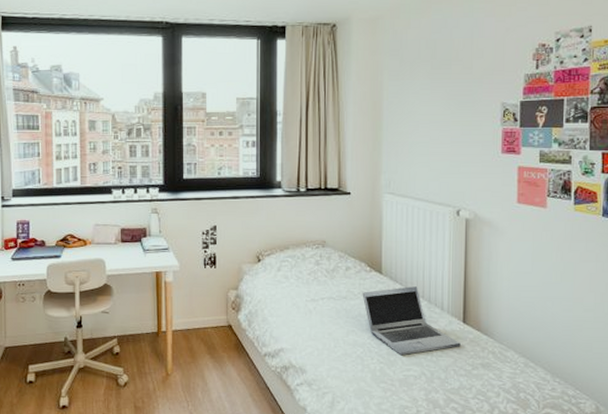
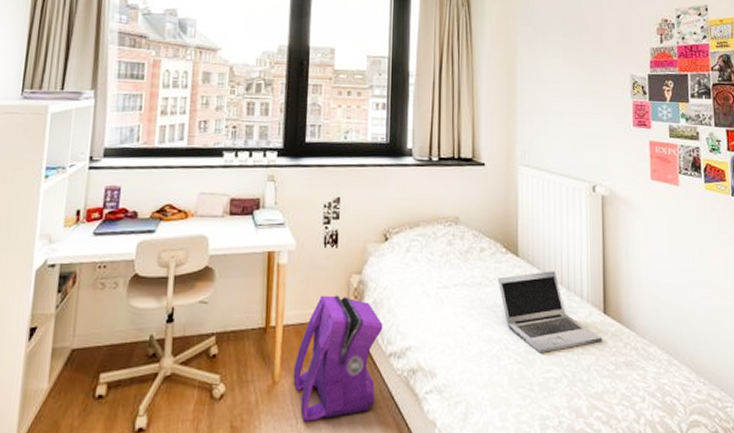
backpack: none [183,307,258,405] -> present [293,295,383,422]

